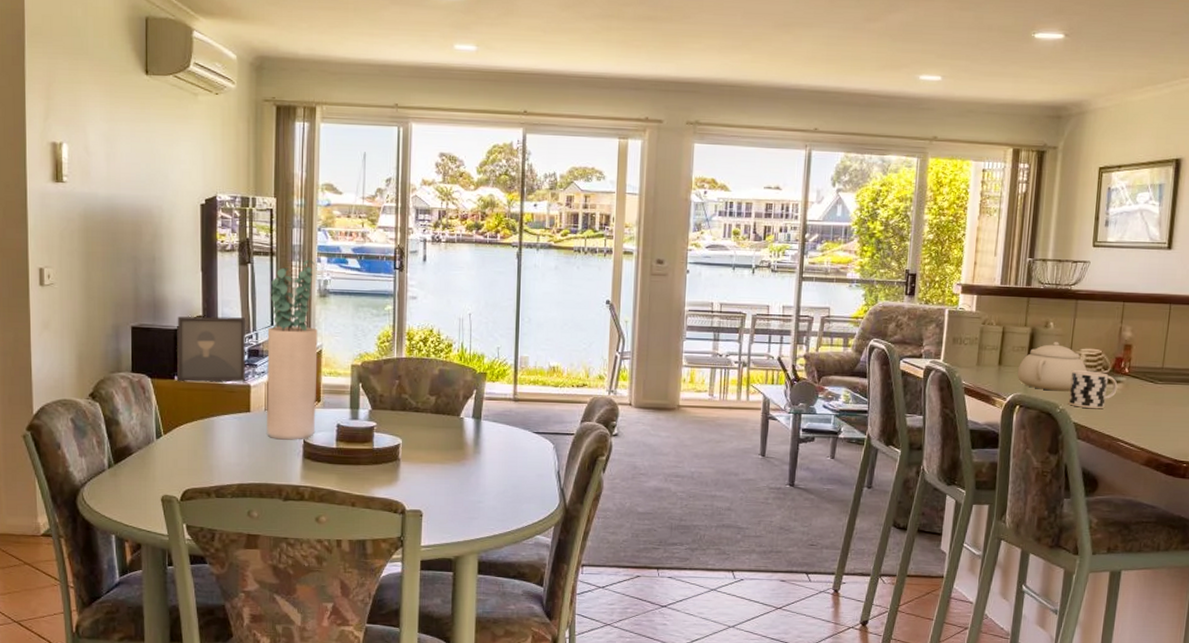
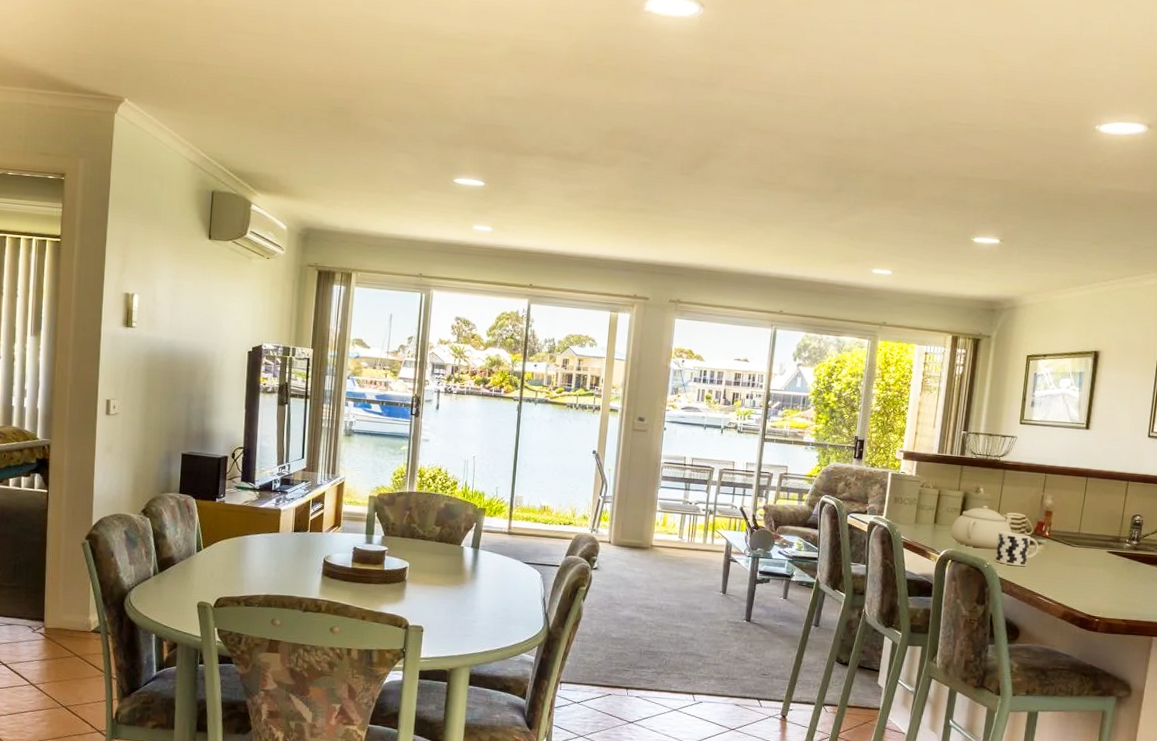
picture frame: present [177,316,246,382] -> none [218,447,281,506]
vase: present [267,250,318,440] -> none [292,395,343,560]

